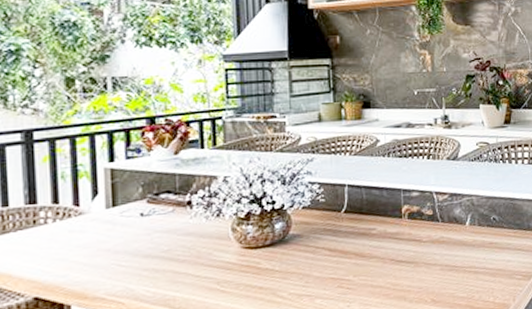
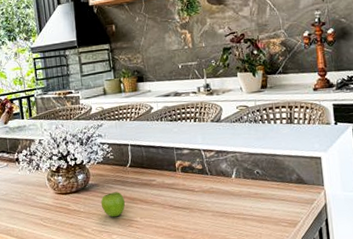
fruit: none [303,244,335,277] -> present [100,192,125,217]

